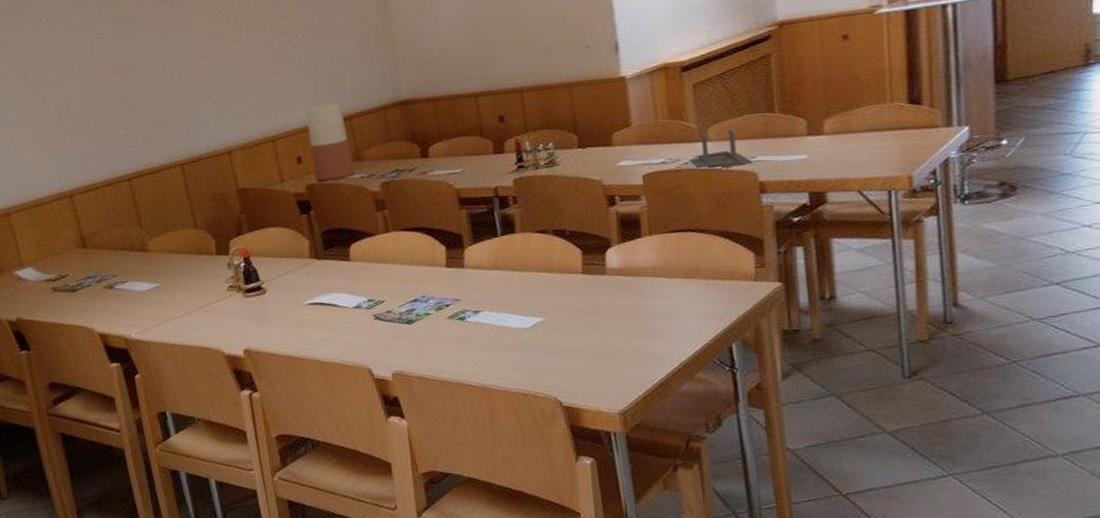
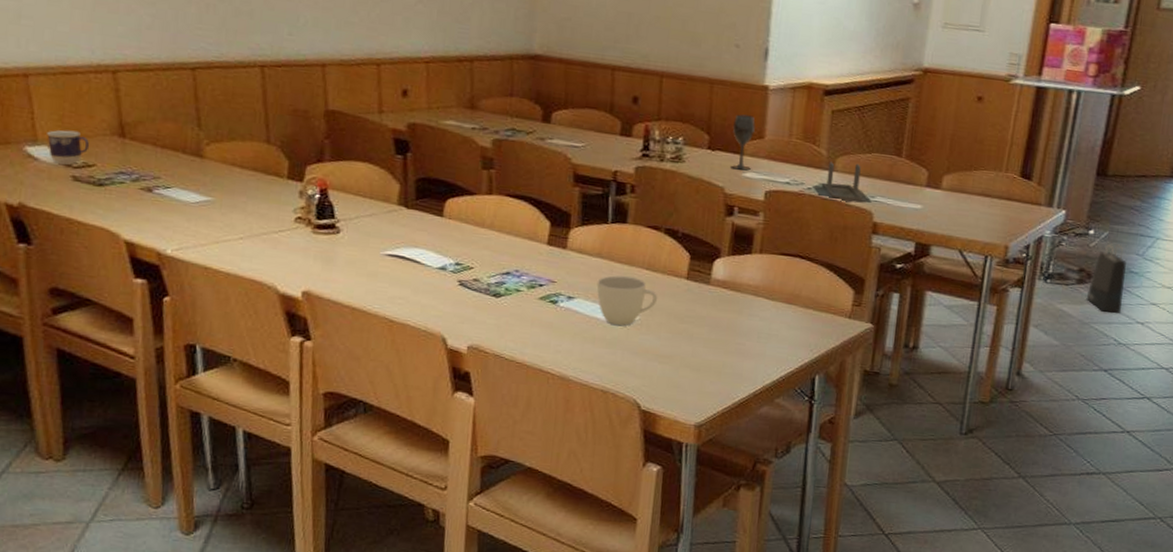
cup: none [29,250,61,281] -> present [47,130,89,166]
vase: present [305,102,355,182] -> none [419,36,467,126]
cup: none [498,281,559,330] -> present [596,275,658,326]
wine glass: none [598,107,624,161] -> present [731,114,756,171]
shopping bag: none [1015,148,1062,222] -> present [1086,244,1126,314]

